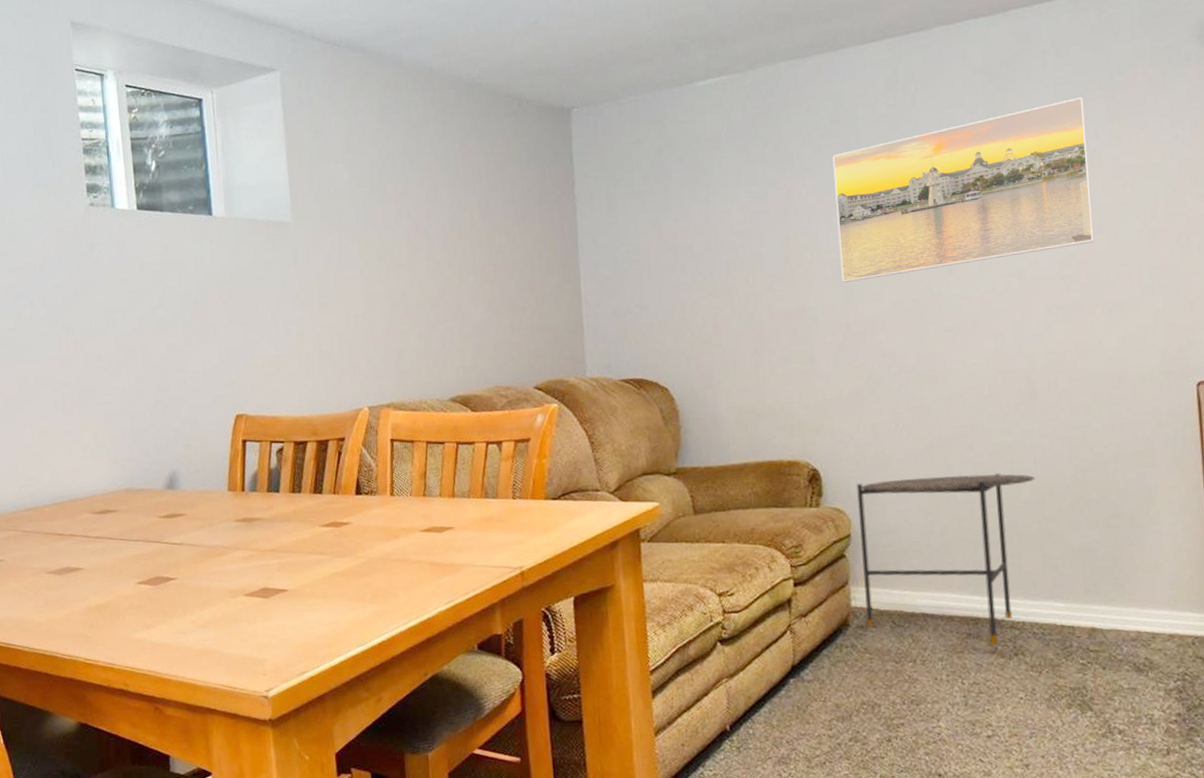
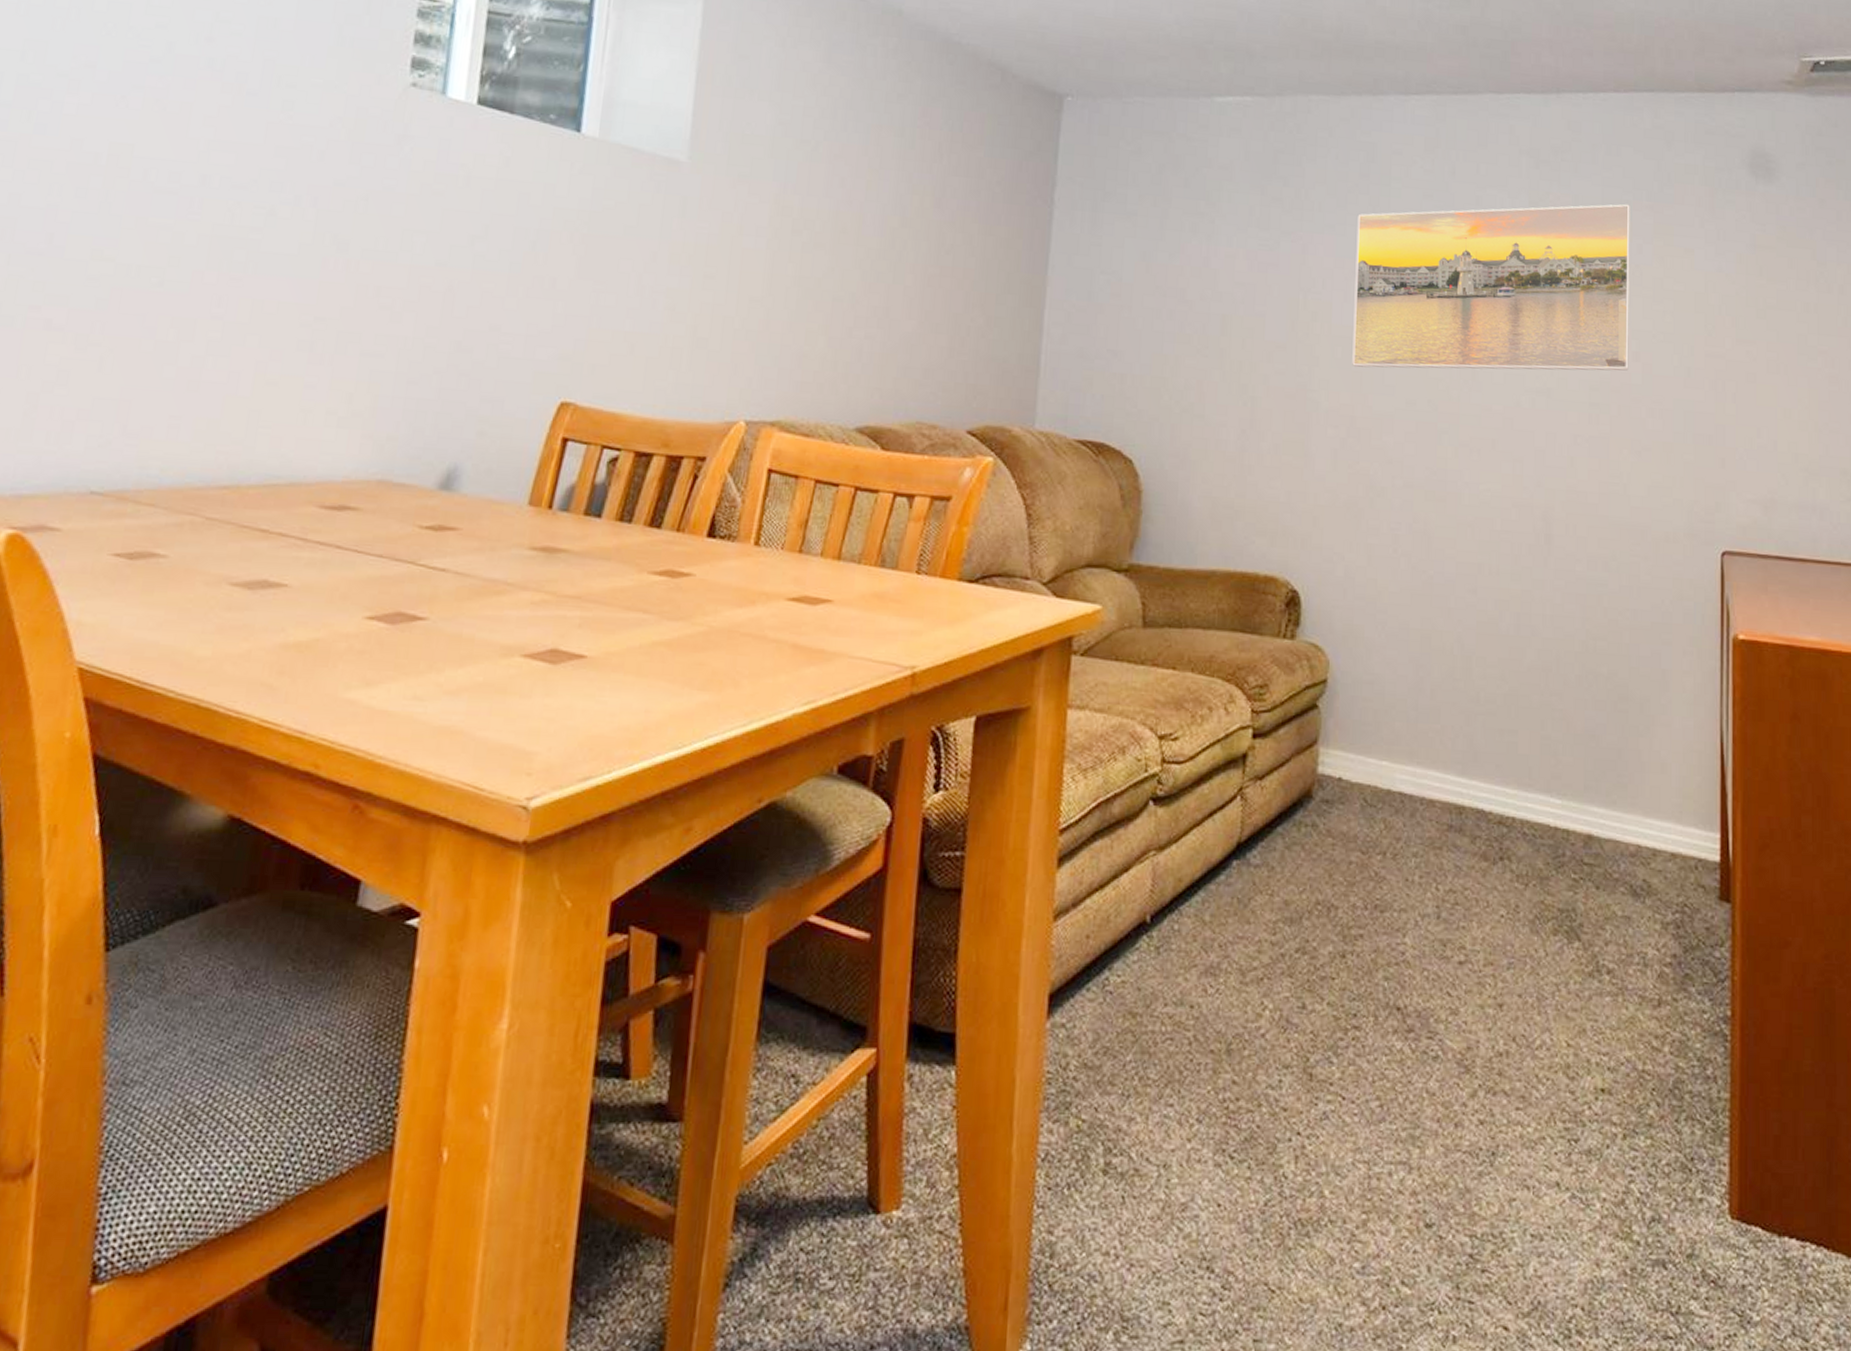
side table: present [856,473,1035,646] -> none [1333,616,1542,845]

